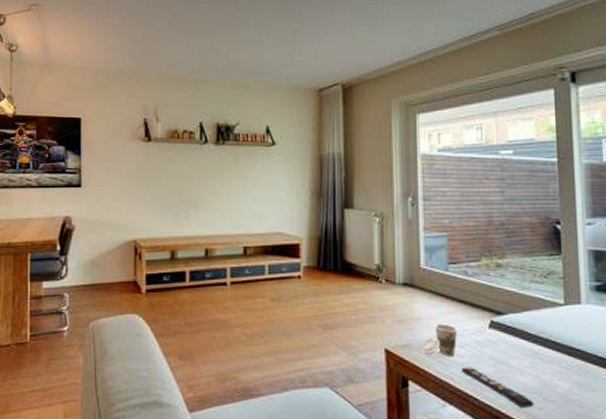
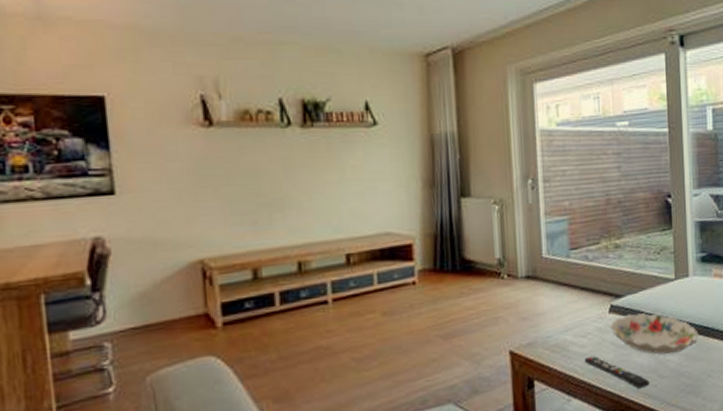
cup: present [422,323,458,356] -> none [546,314,580,350]
decorative bowl: none [489,332,593,380] -> present [609,313,699,355]

